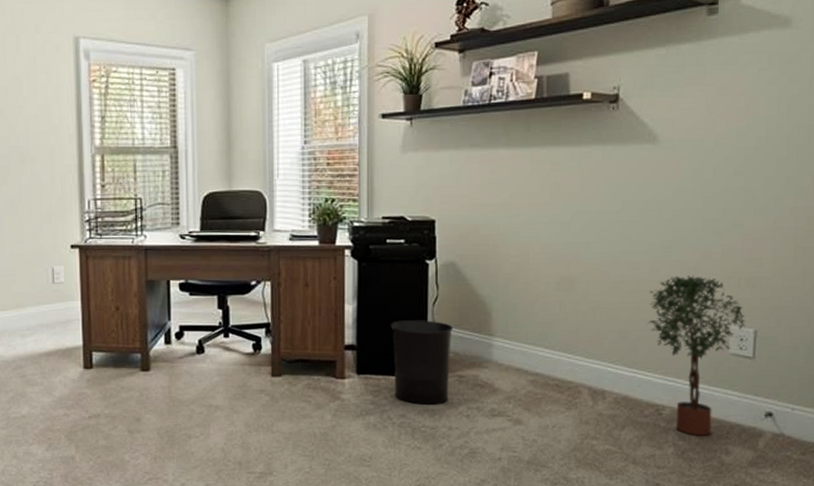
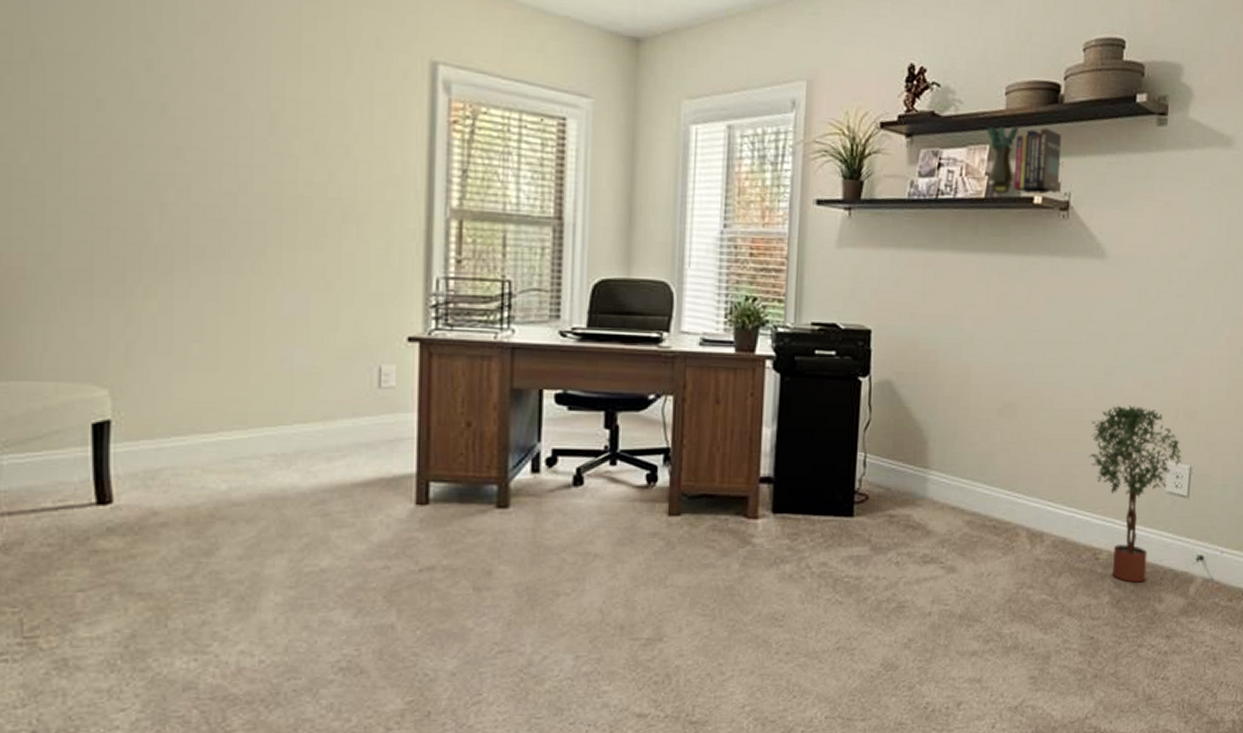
waste bin: present [391,320,454,405] -> none [815,448,886,550]
vase: none [533,28,565,94] -> present [985,121,1019,194]
books: none [562,30,611,91] -> present [1014,128,1063,194]

